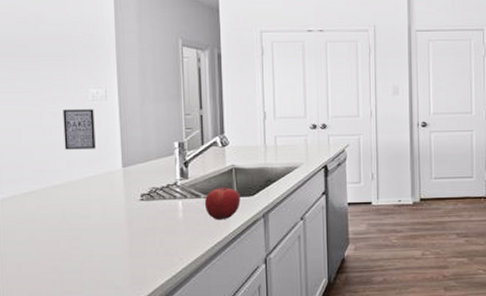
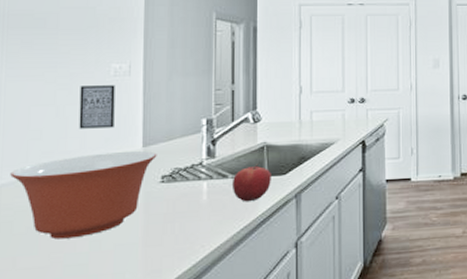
mixing bowl: none [9,171,136,249] -> present [10,151,157,240]

